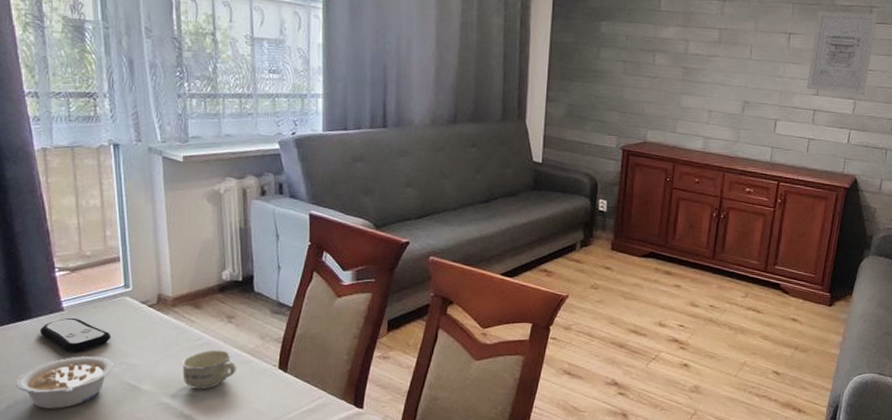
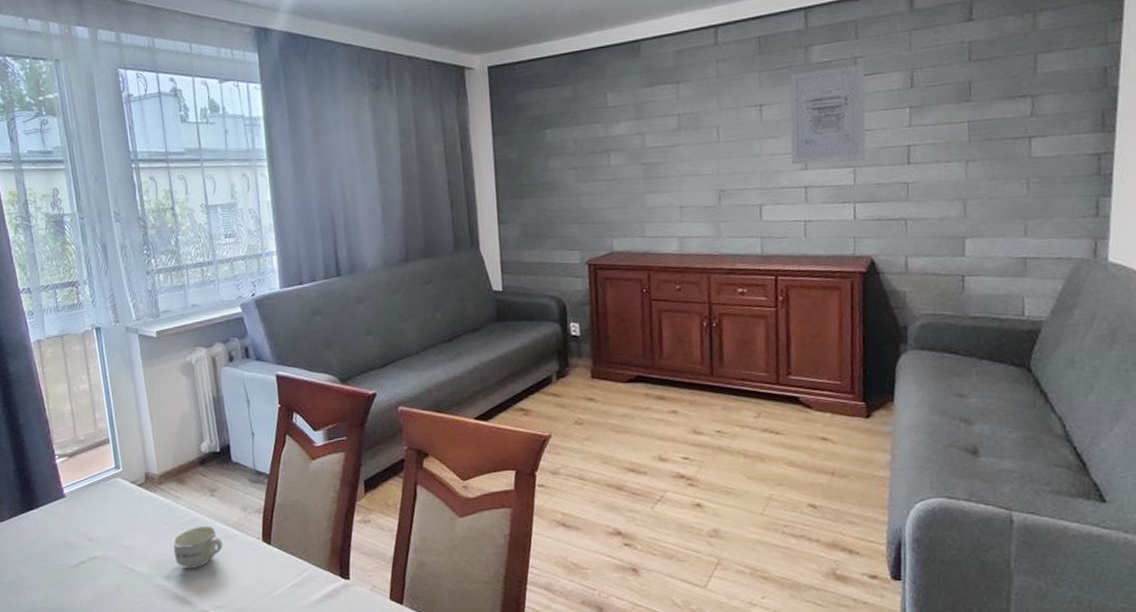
legume: present [16,356,113,409] -> none [30,541,112,598]
remote control: present [39,317,111,352] -> none [46,503,108,538]

